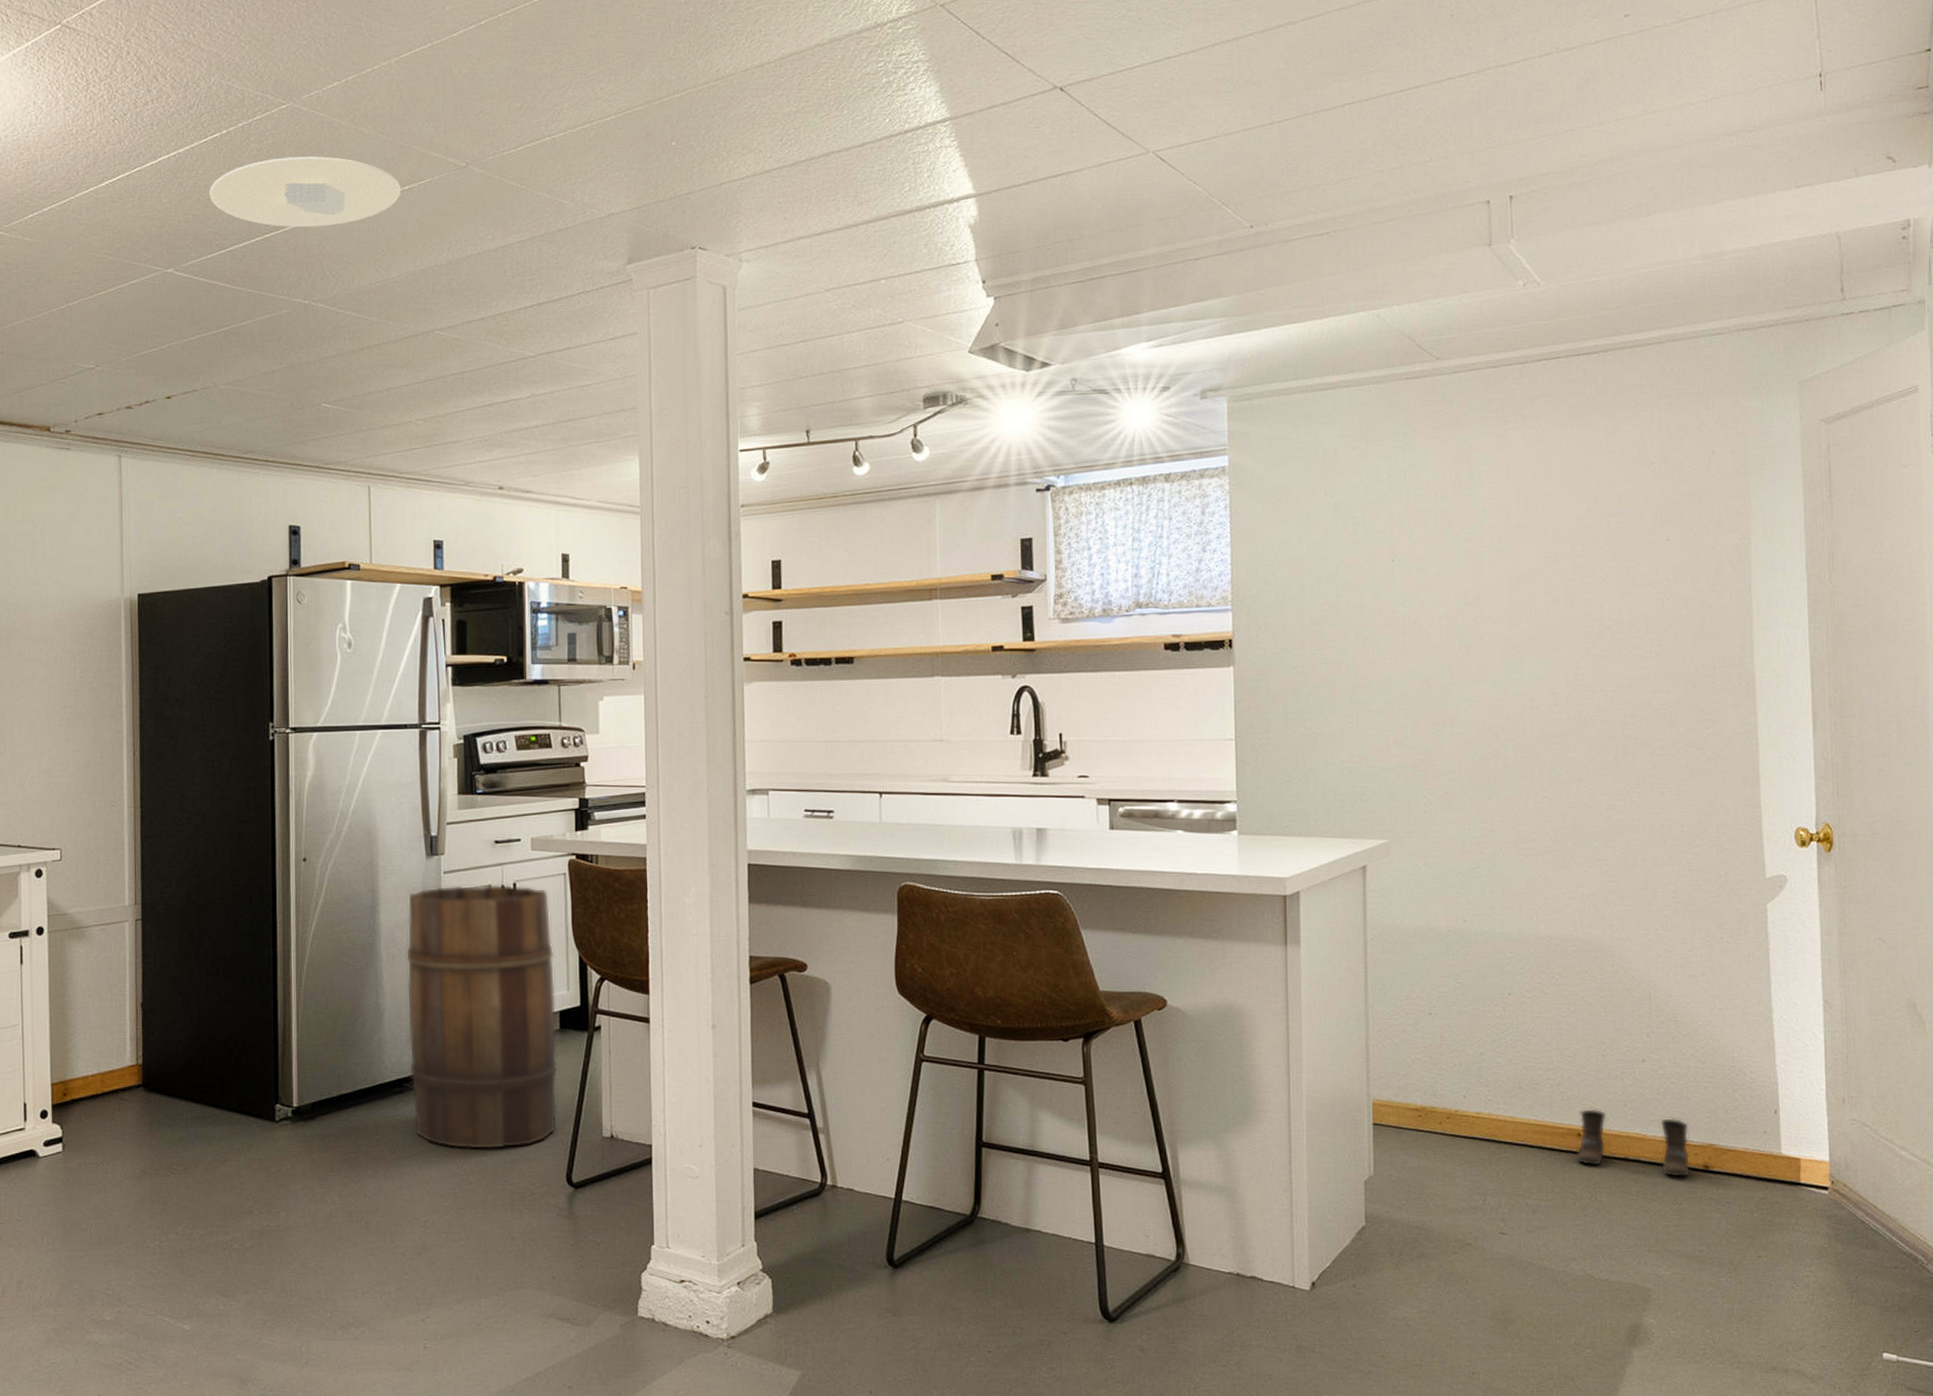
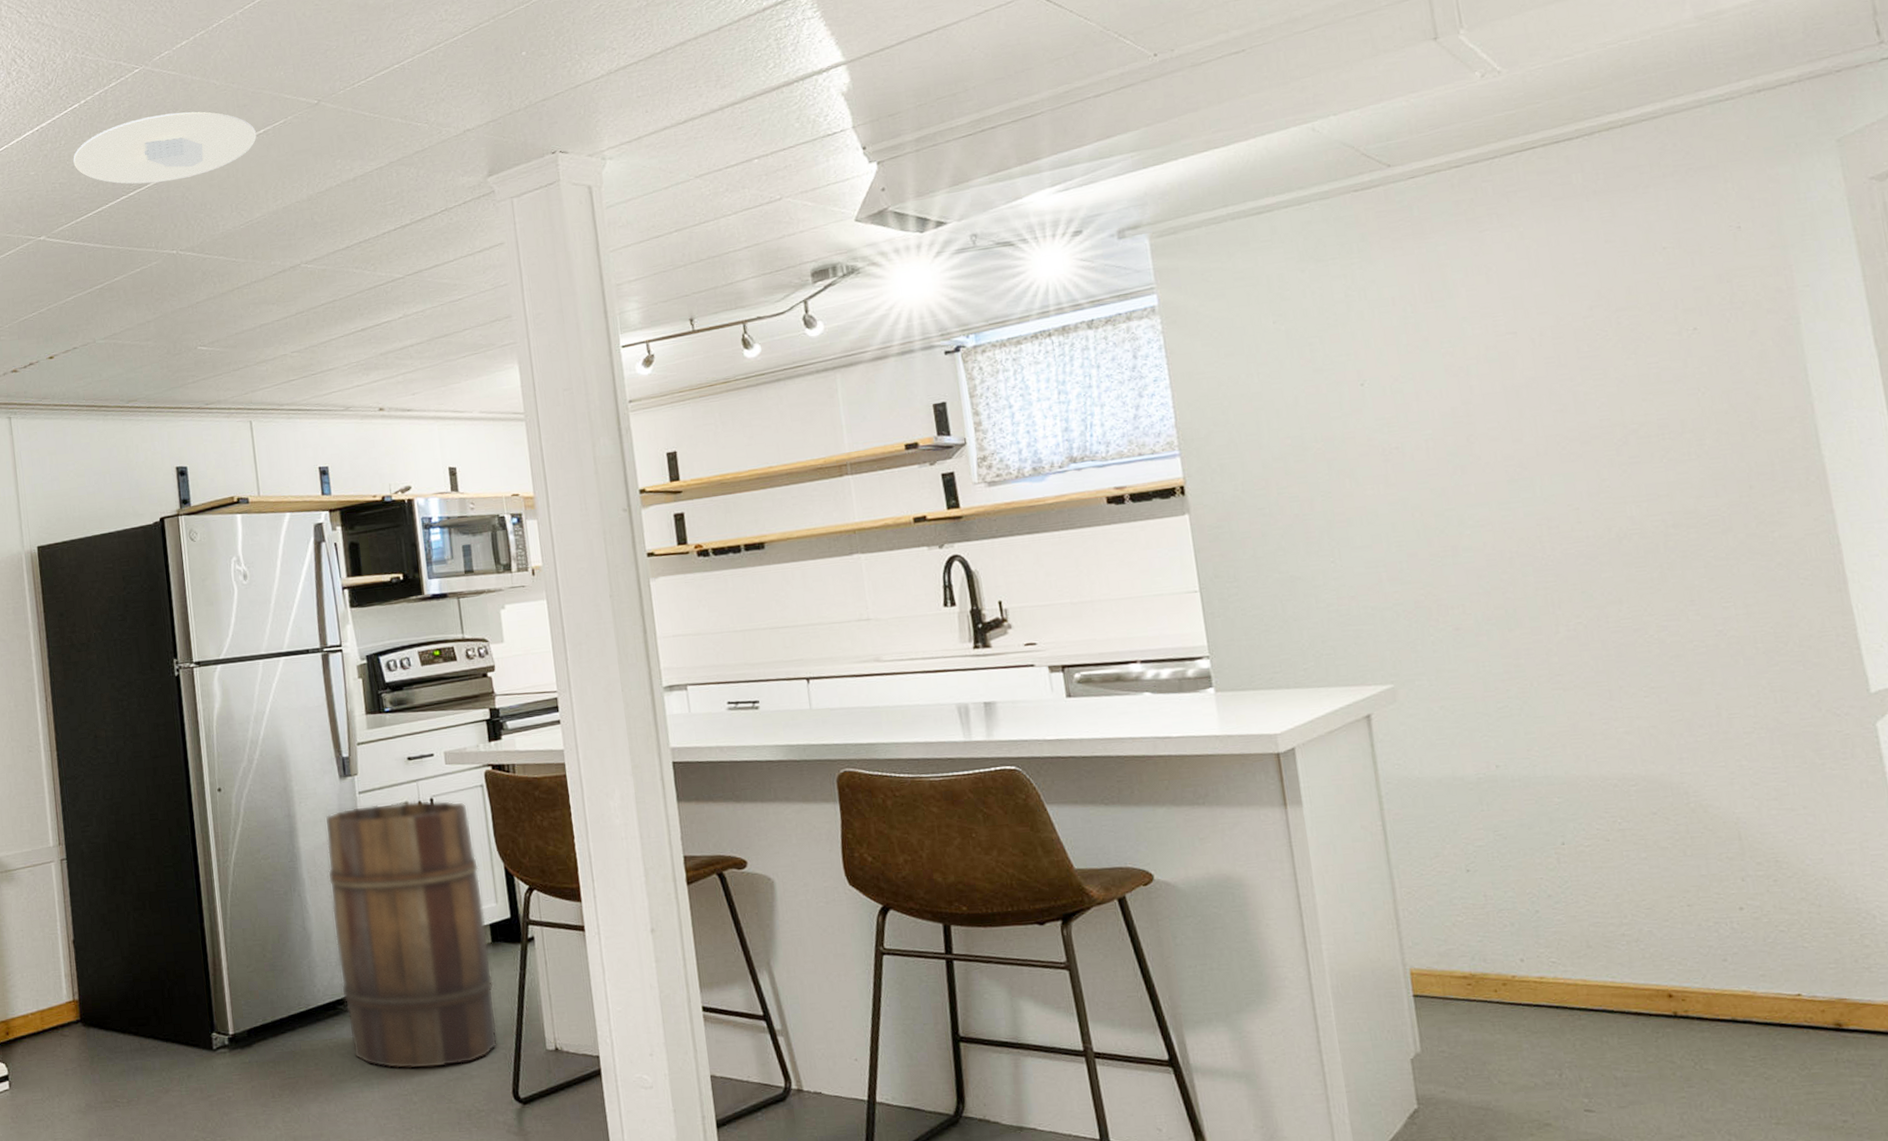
boots: present [1575,1108,1690,1178] -> none [1667,965,1818,1039]

